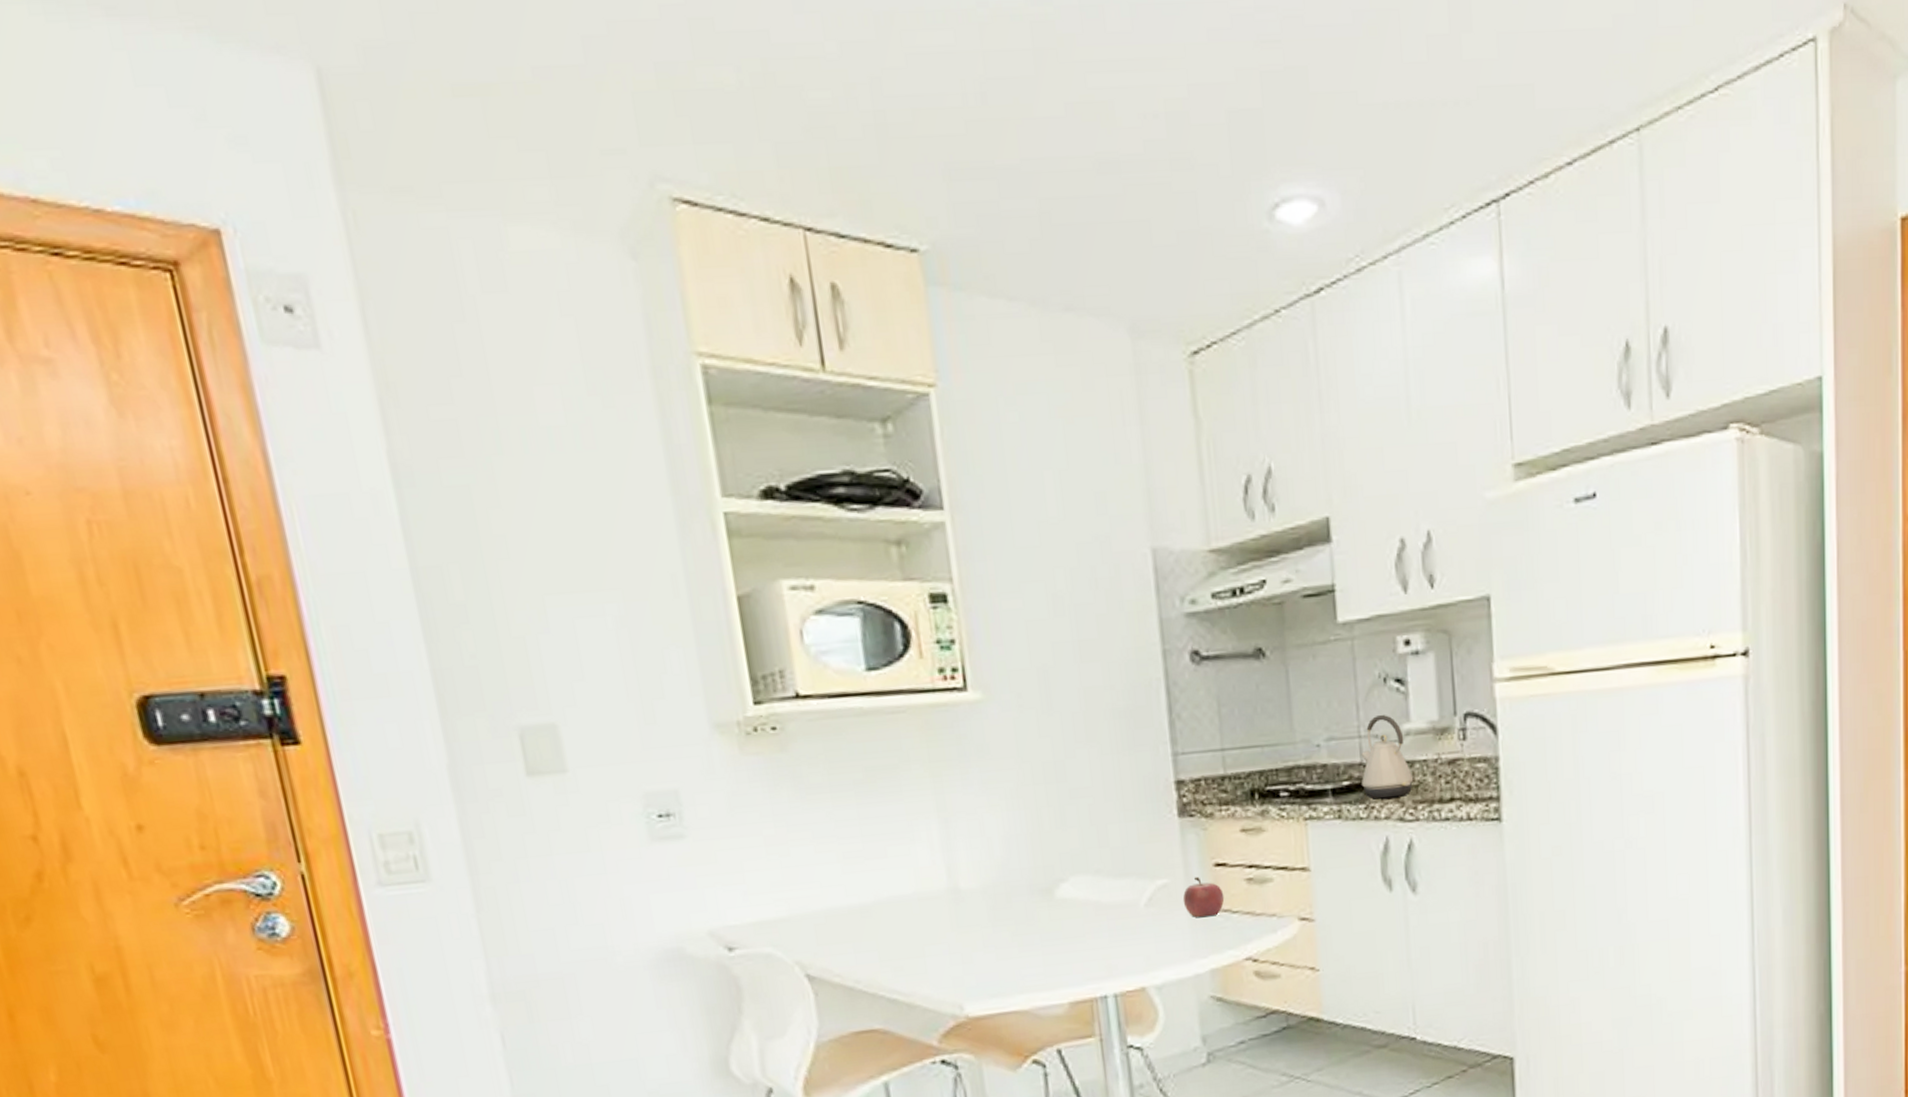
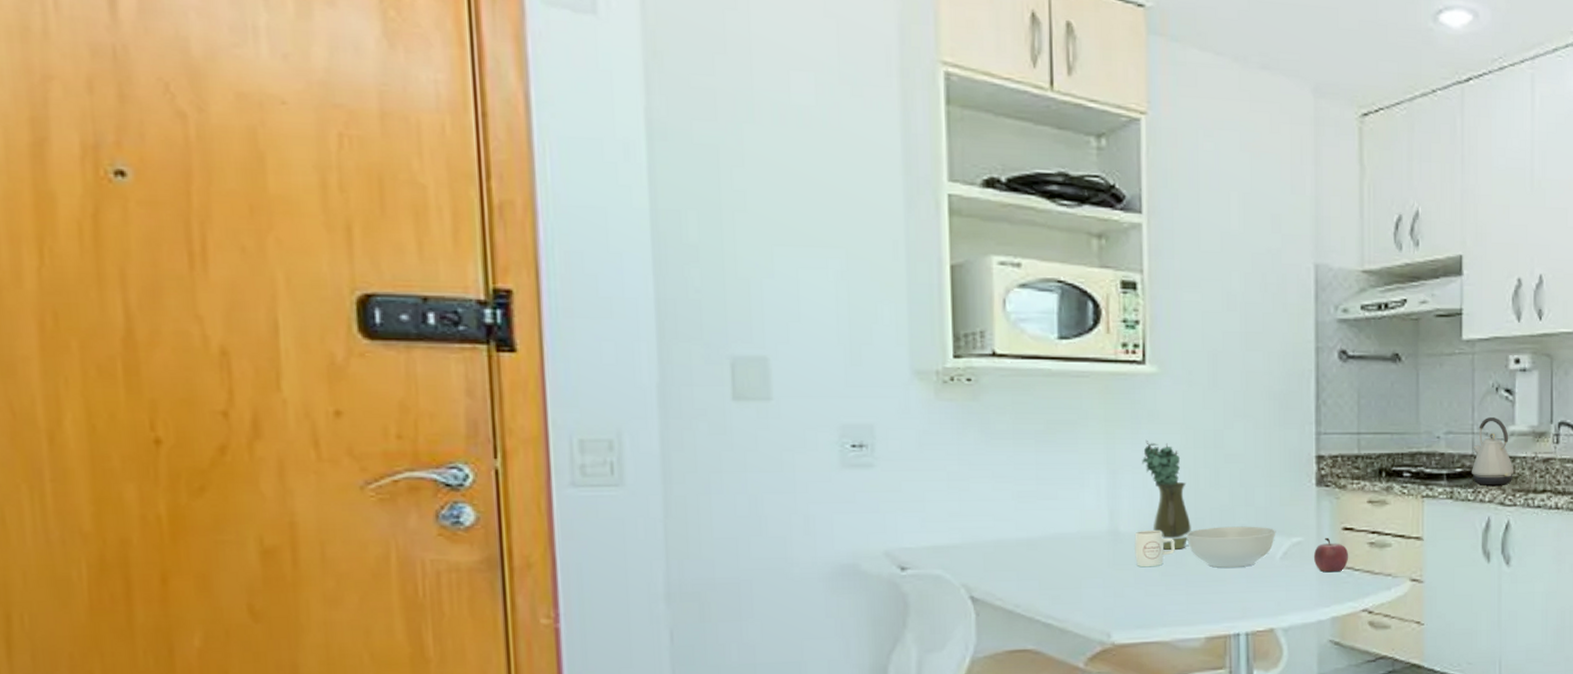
vase: none [976,779,1040,906] -> present [1142,439,1191,550]
mug: none [977,884,1024,928] -> present [1134,530,1175,568]
bowl: none [1035,870,1138,922] -> present [1186,526,1276,569]

